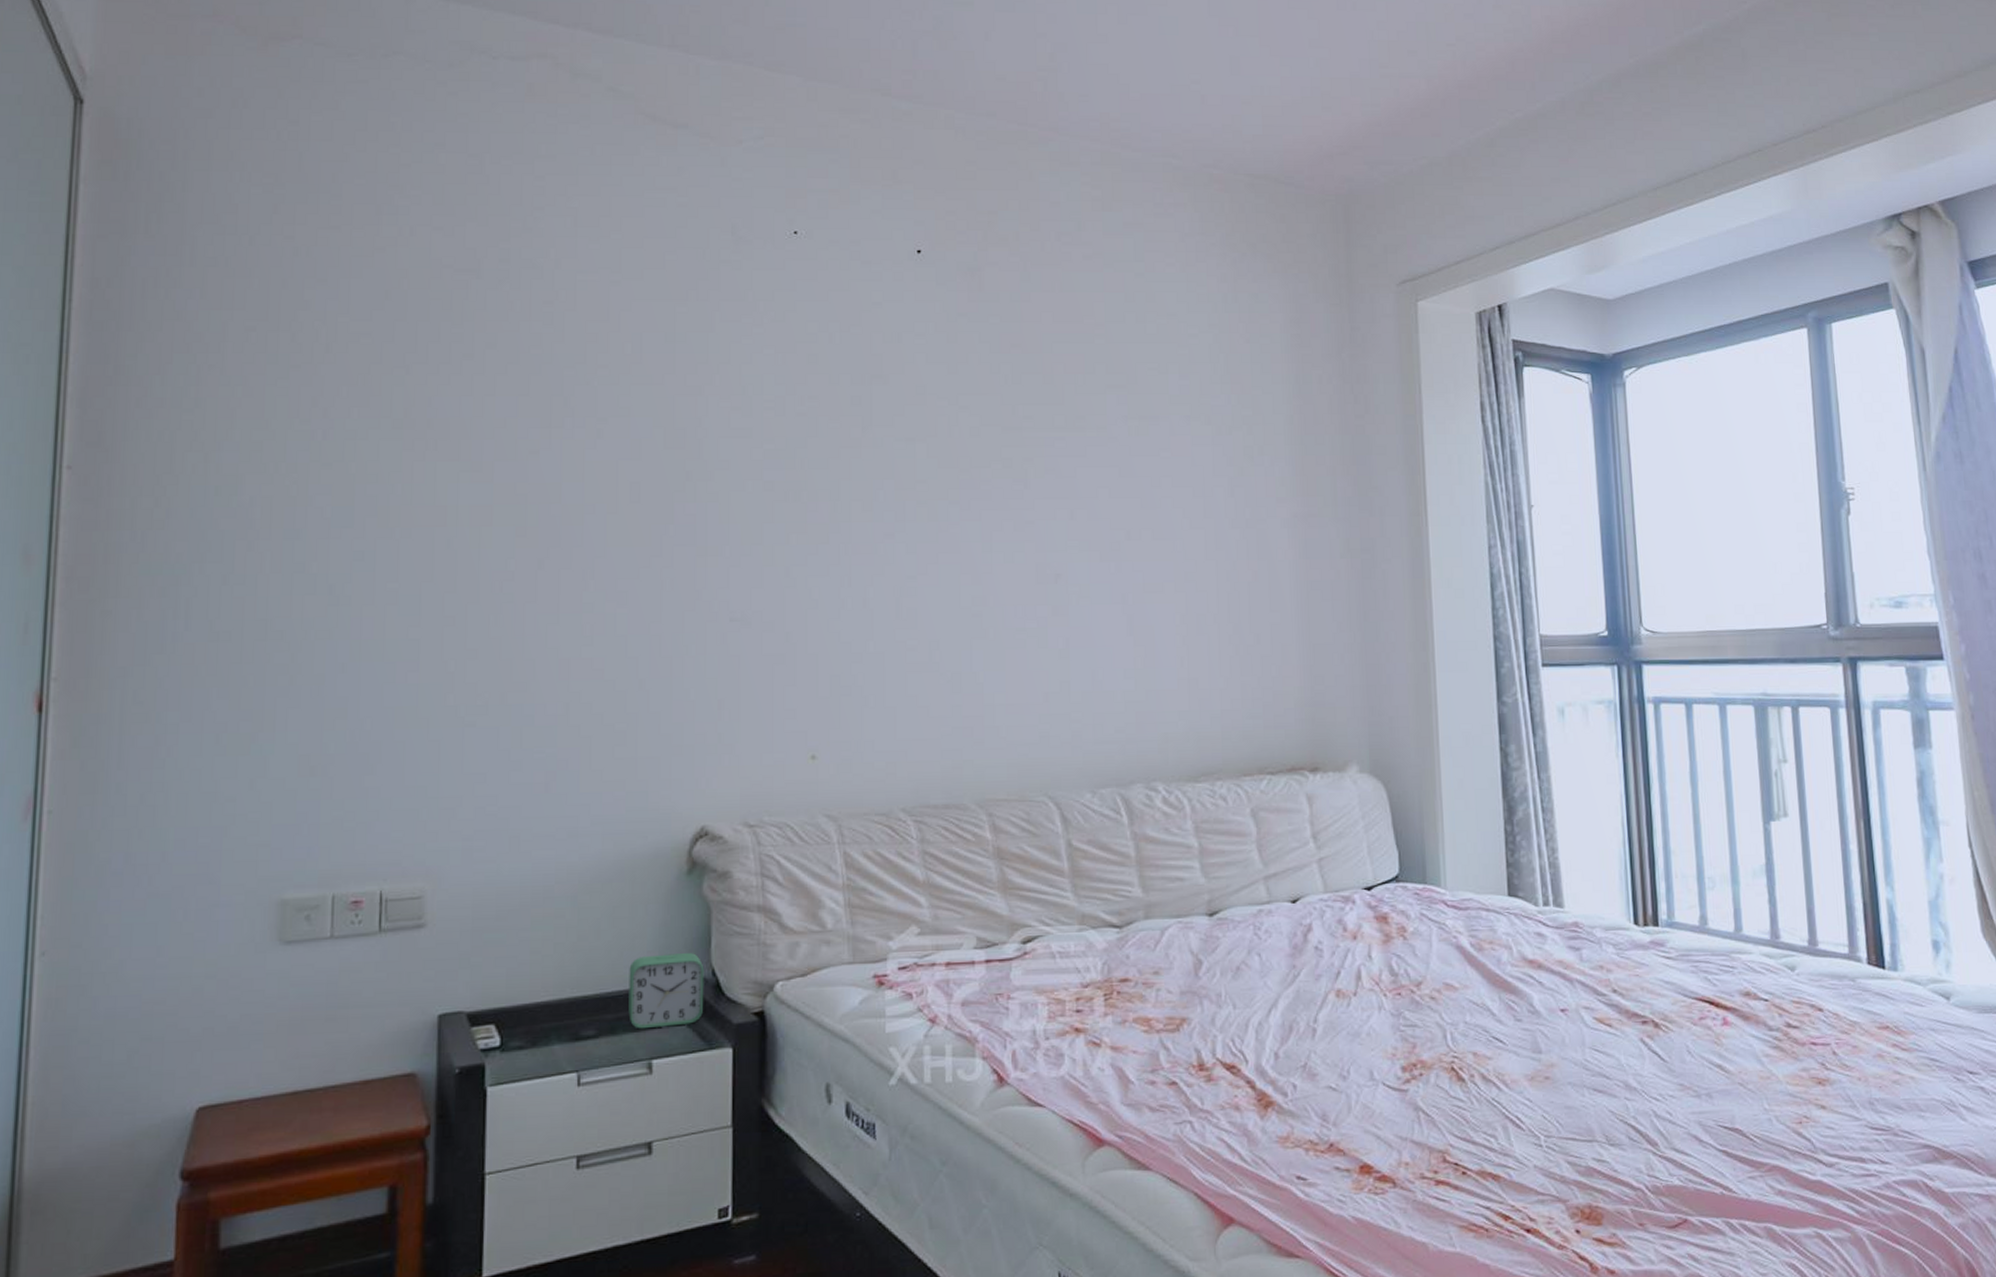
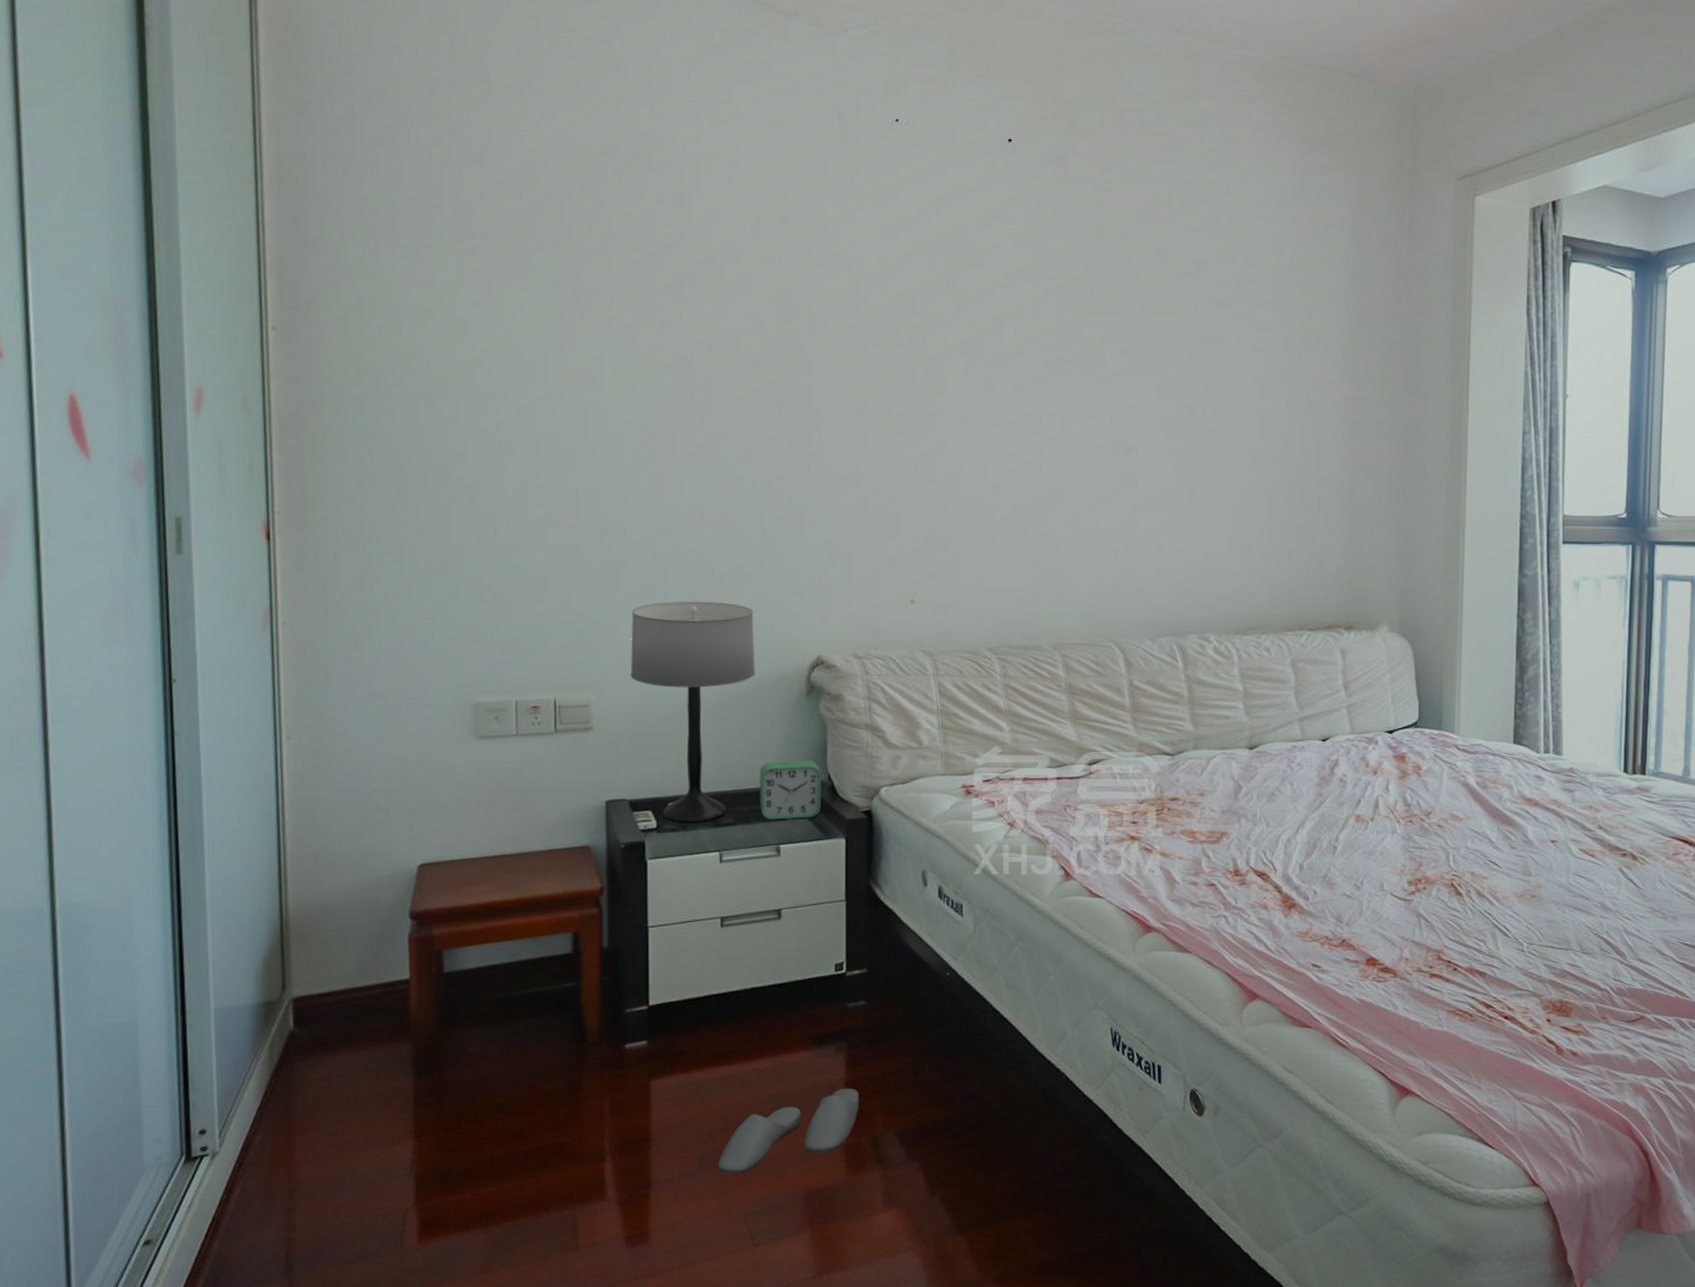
table lamp: none [474,767,626,1038] -> present [630,602,755,823]

